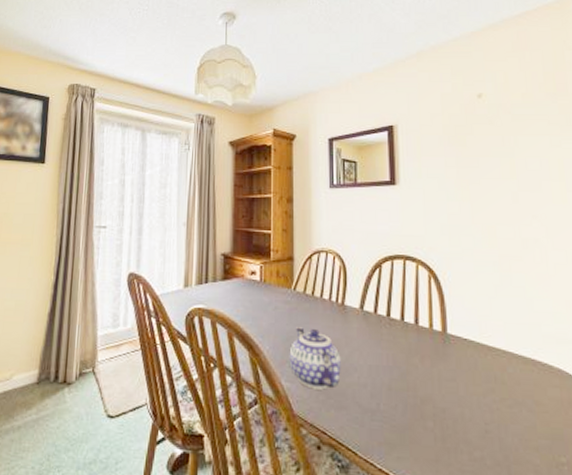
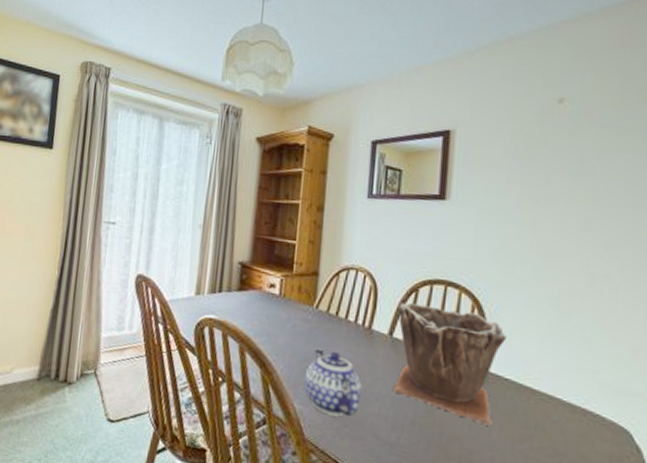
plant pot: none [366,278,461,384] -> present [393,302,507,426]

